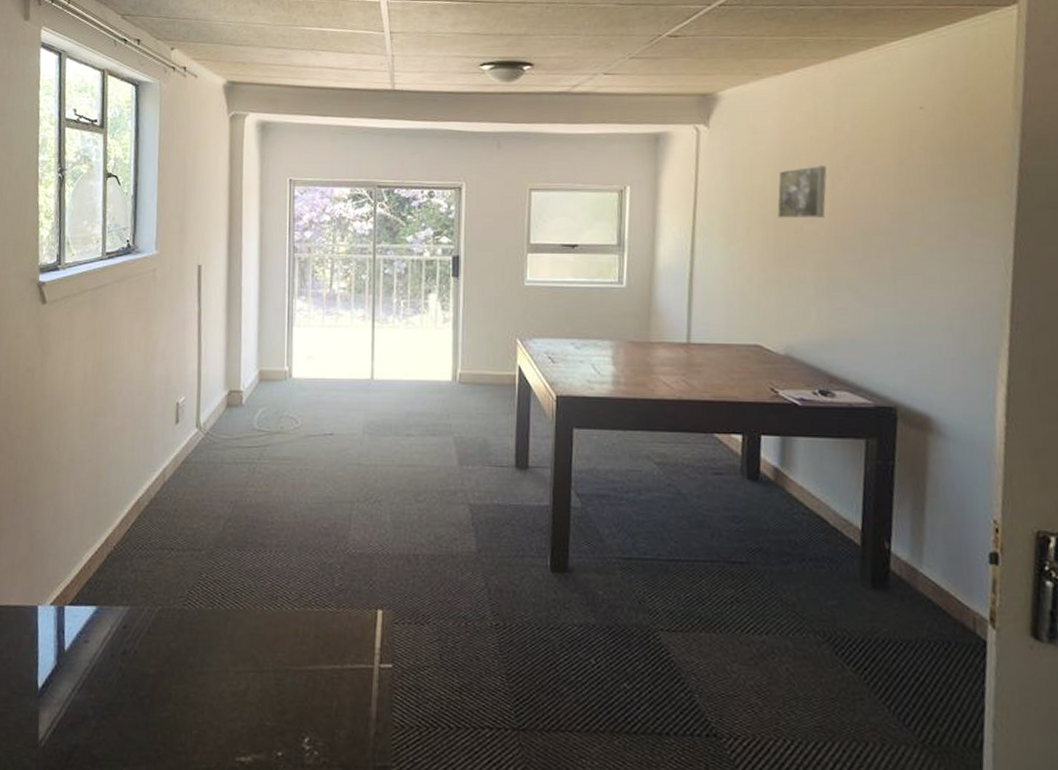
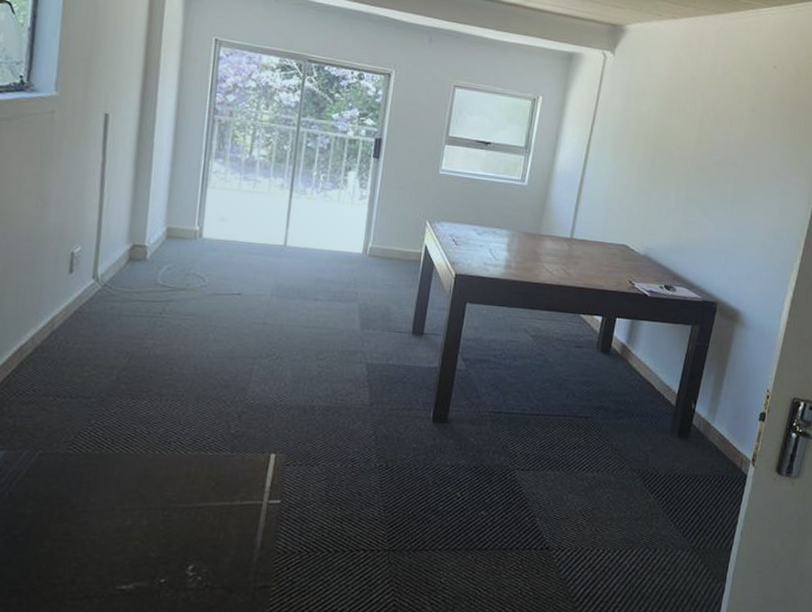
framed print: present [777,165,827,219] -> none [656,101,700,146]

